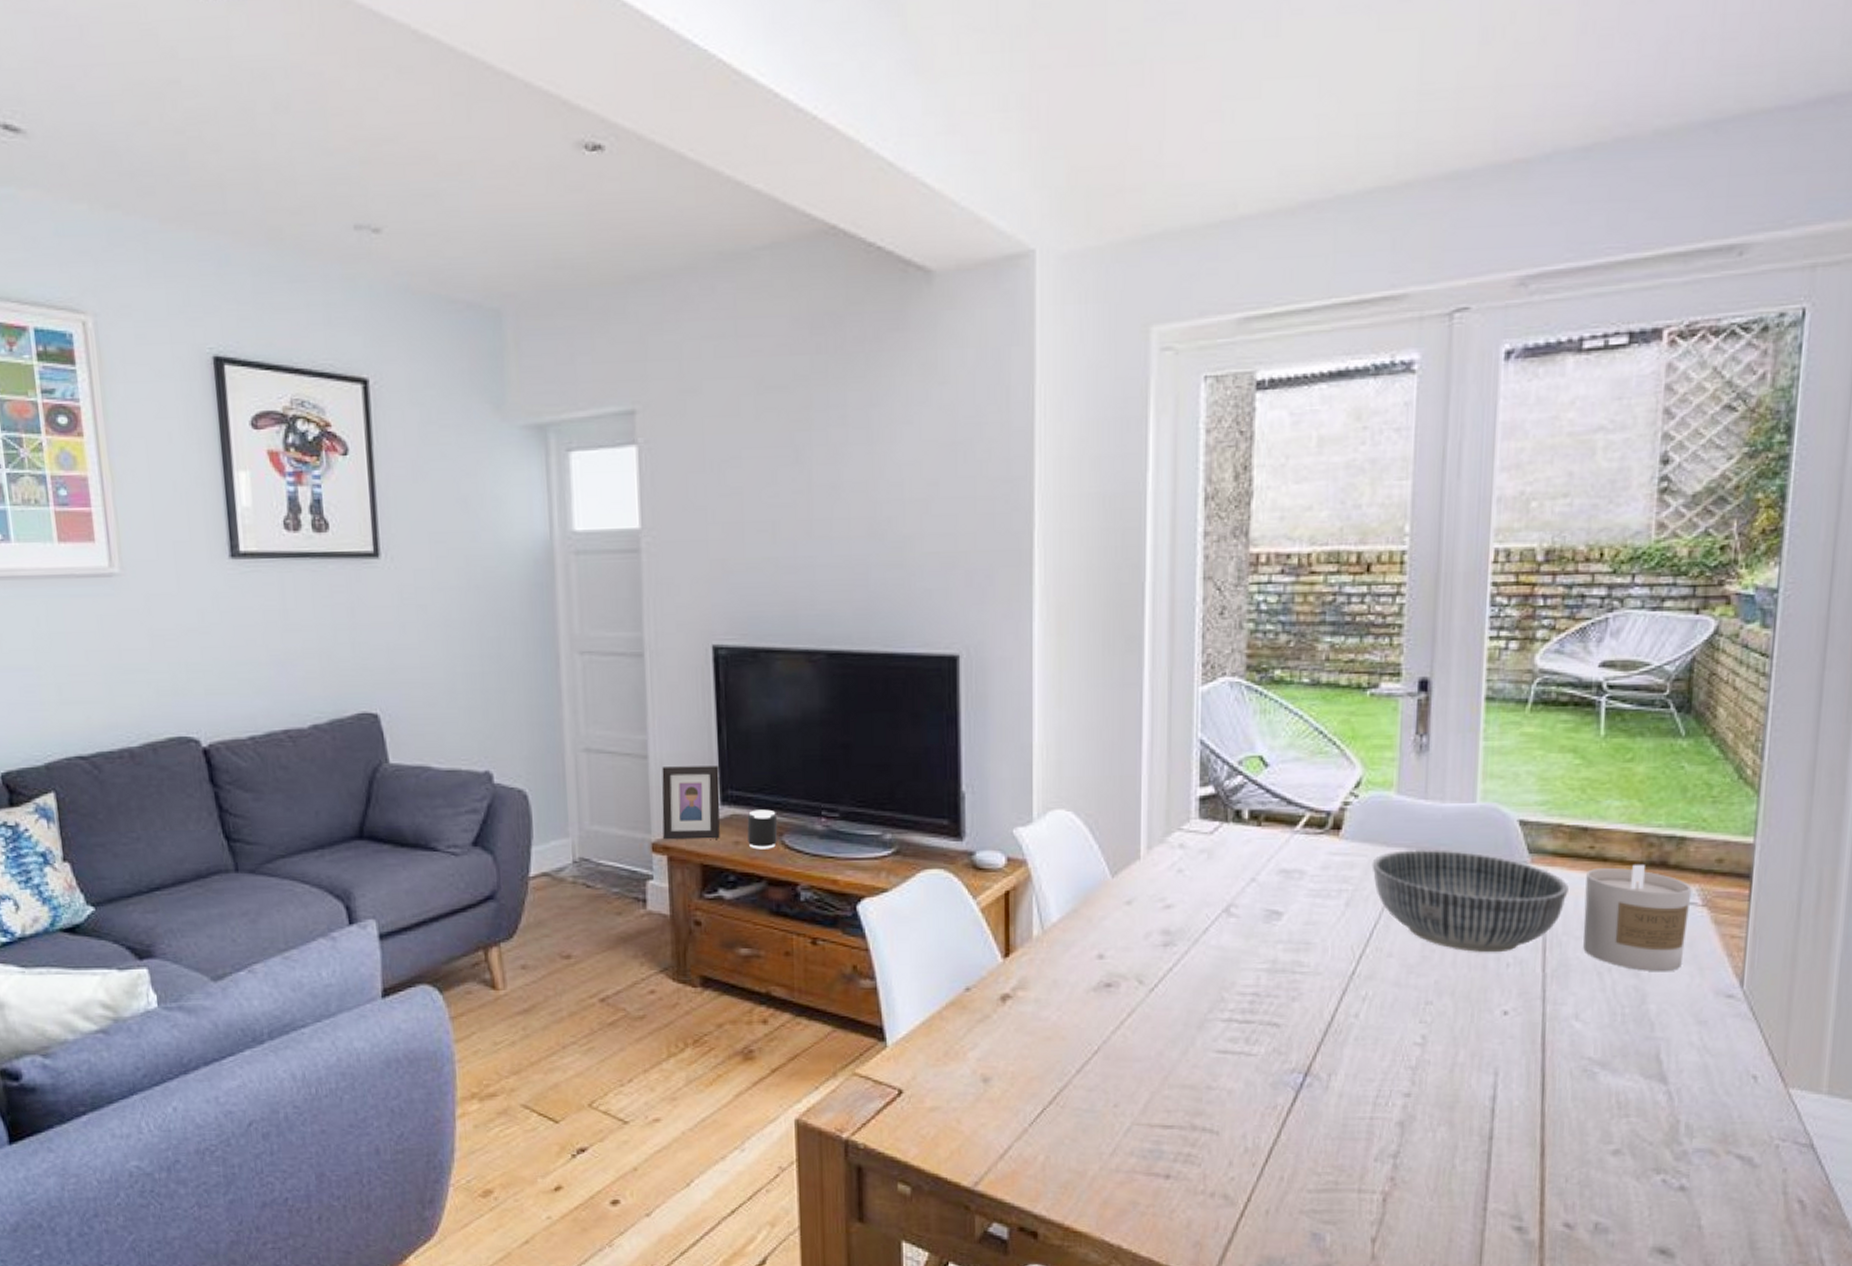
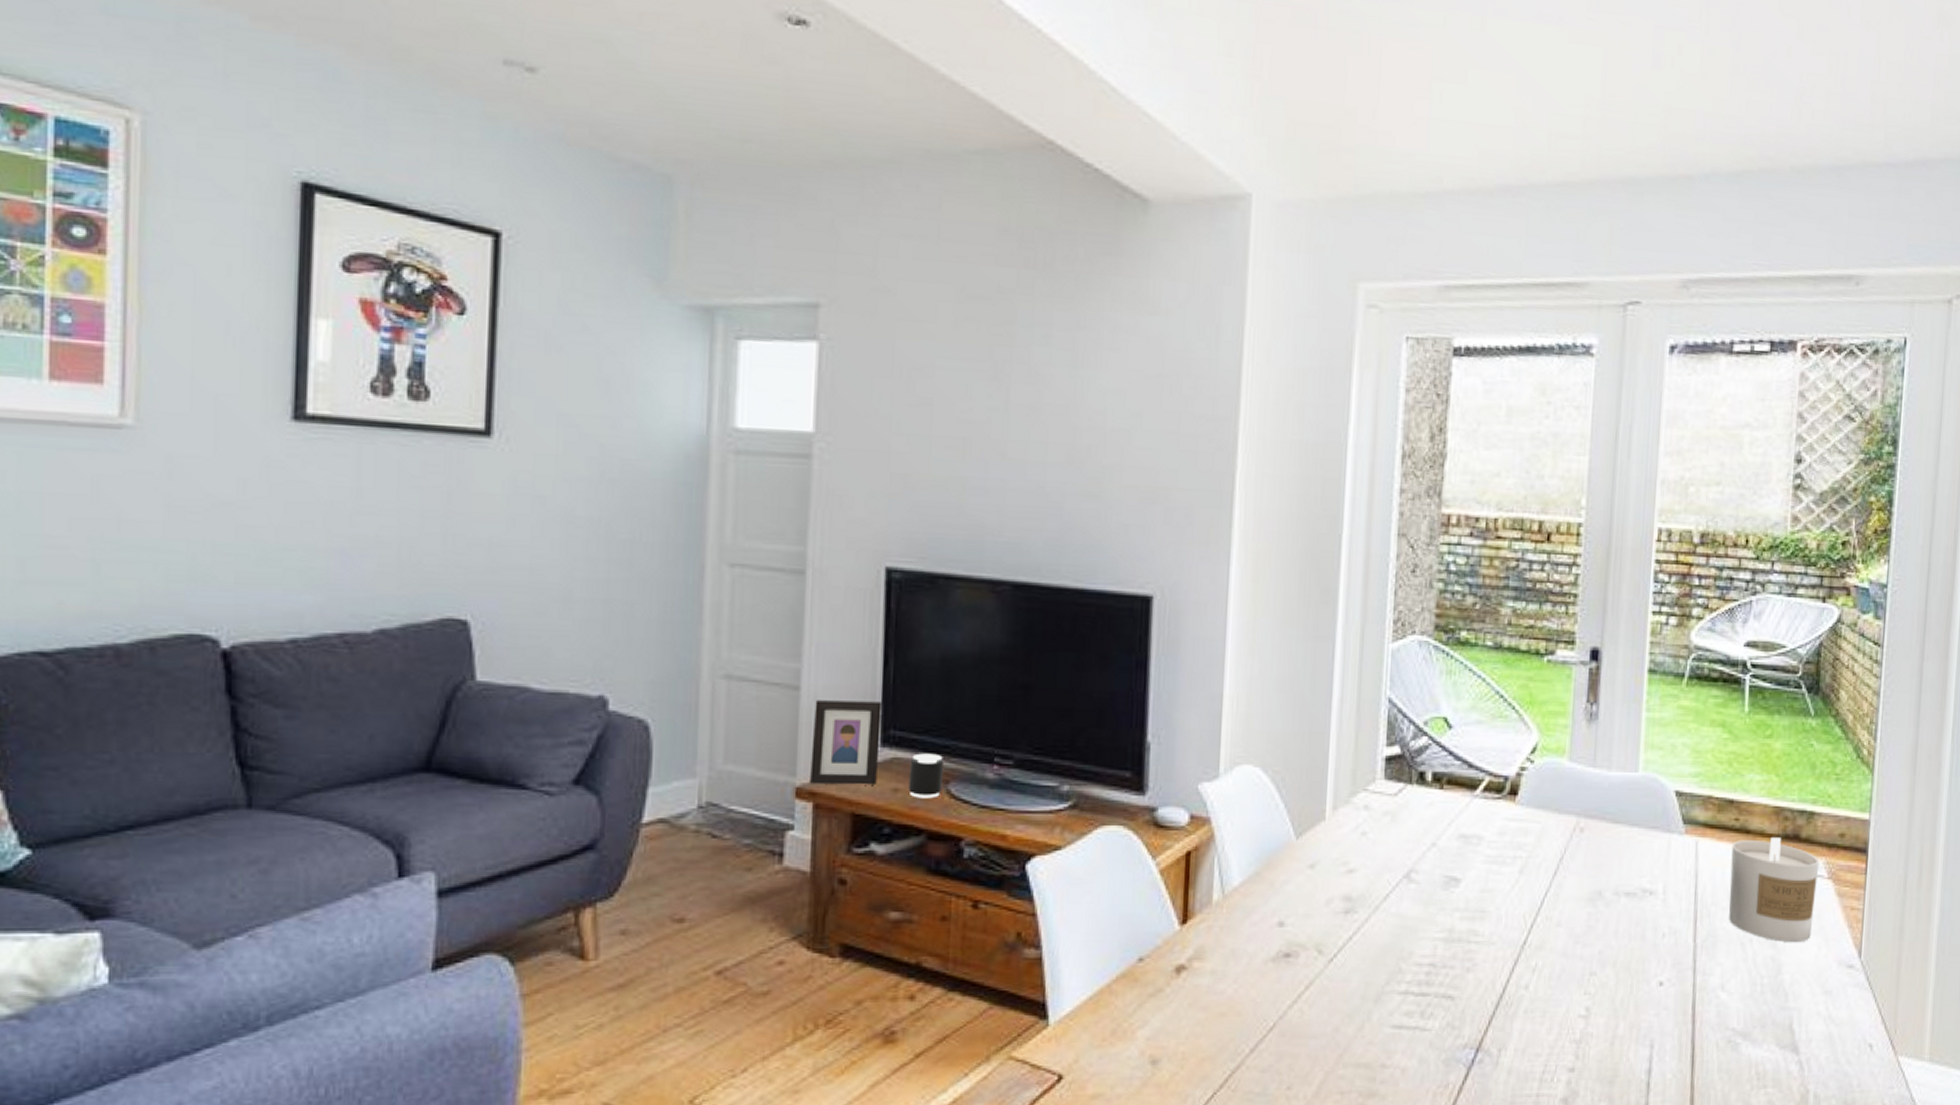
bowl: present [1372,848,1569,953] -> none [1544,816,1717,923]

